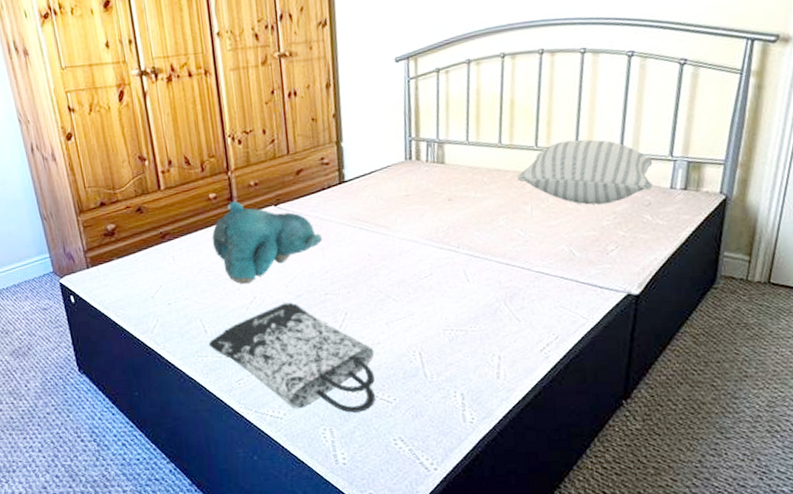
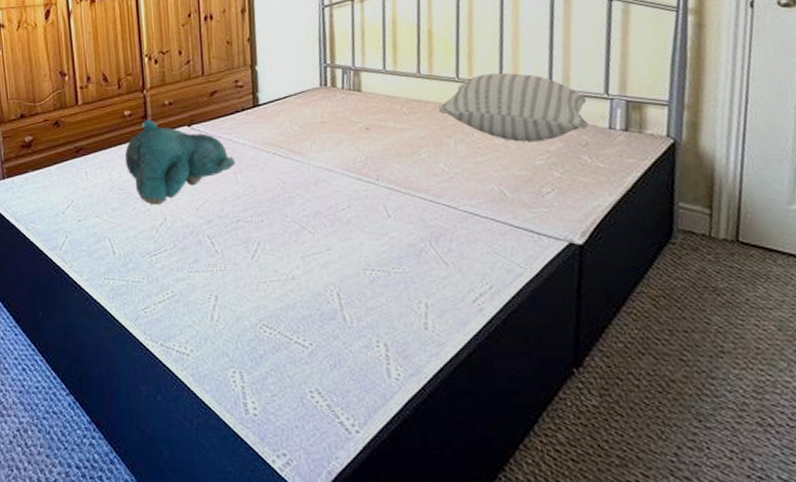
tote bag: present [208,302,375,413] -> none [115,227,289,355]

